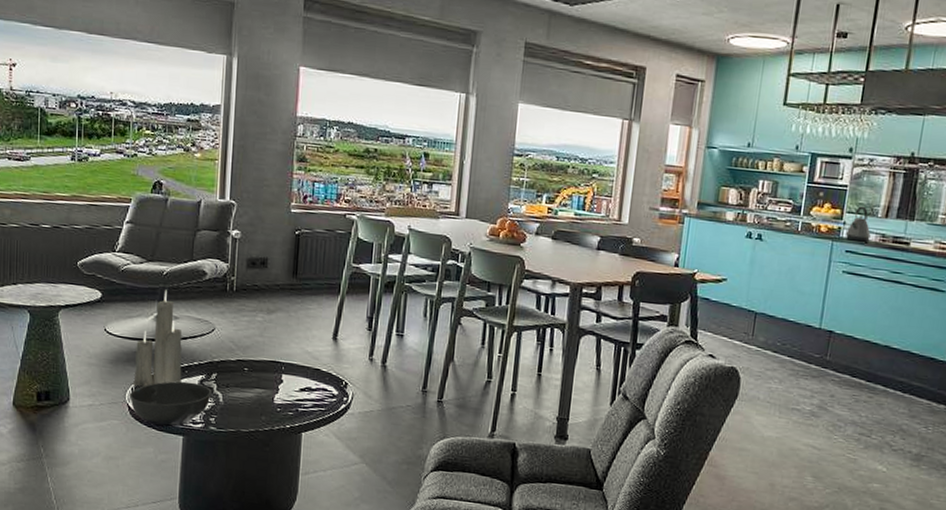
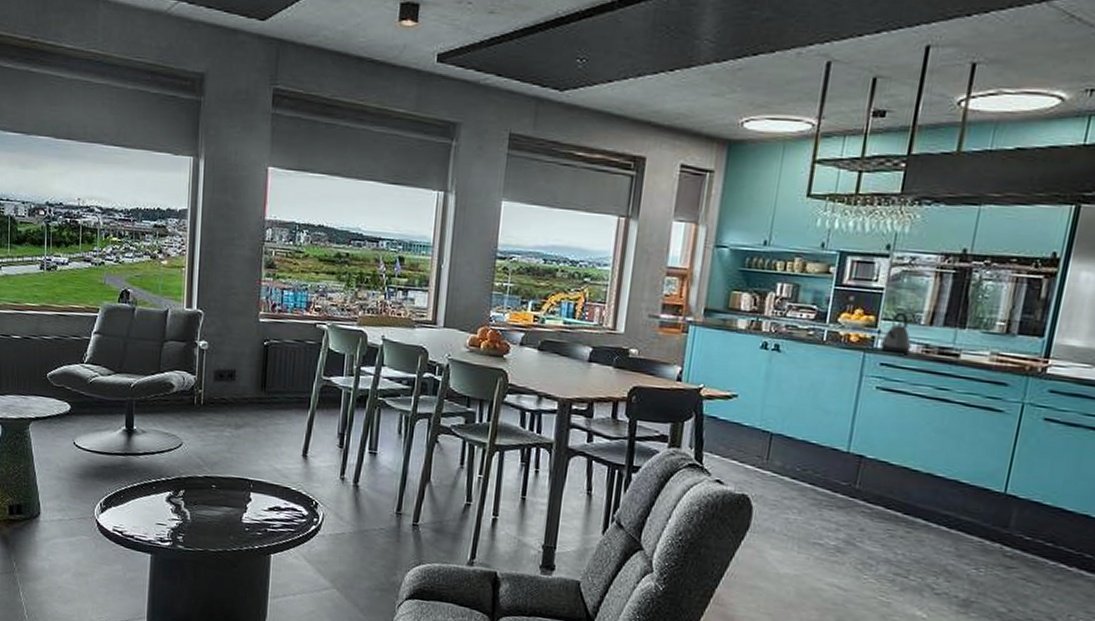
bowl: present [129,381,212,427] -> none [97,497,180,545]
candle: present [132,290,182,387] -> none [100,403,150,503]

